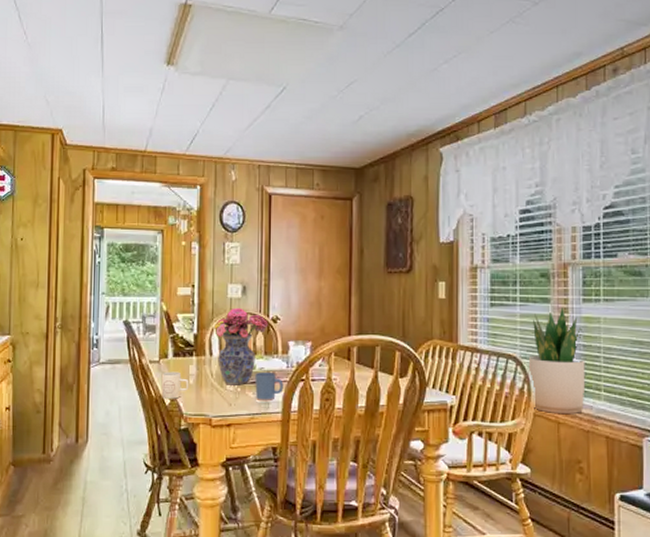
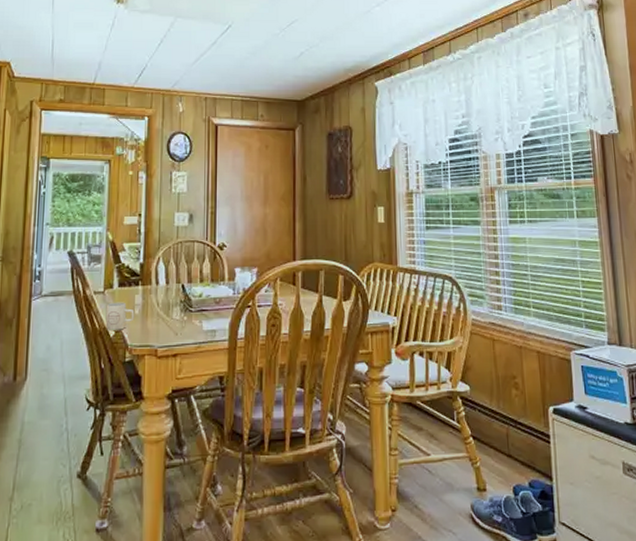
flower arrangement: present [214,307,269,385] -> none [161,235,215,314]
mug: present [255,371,284,402] -> none [201,299,230,330]
planter: present [528,307,586,415] -> none [463,229,516,332]

